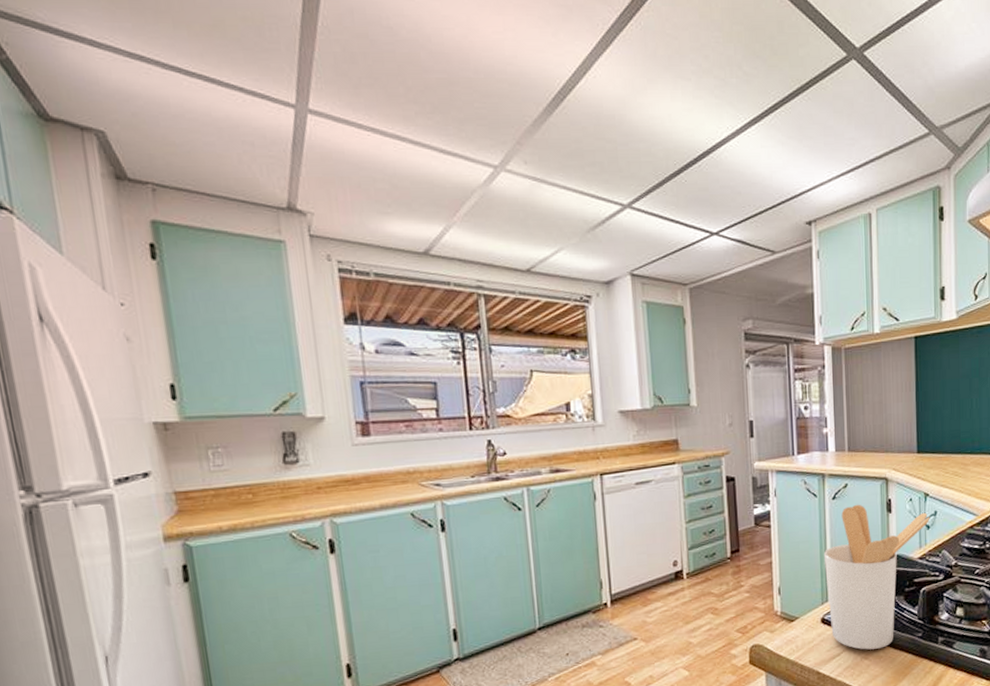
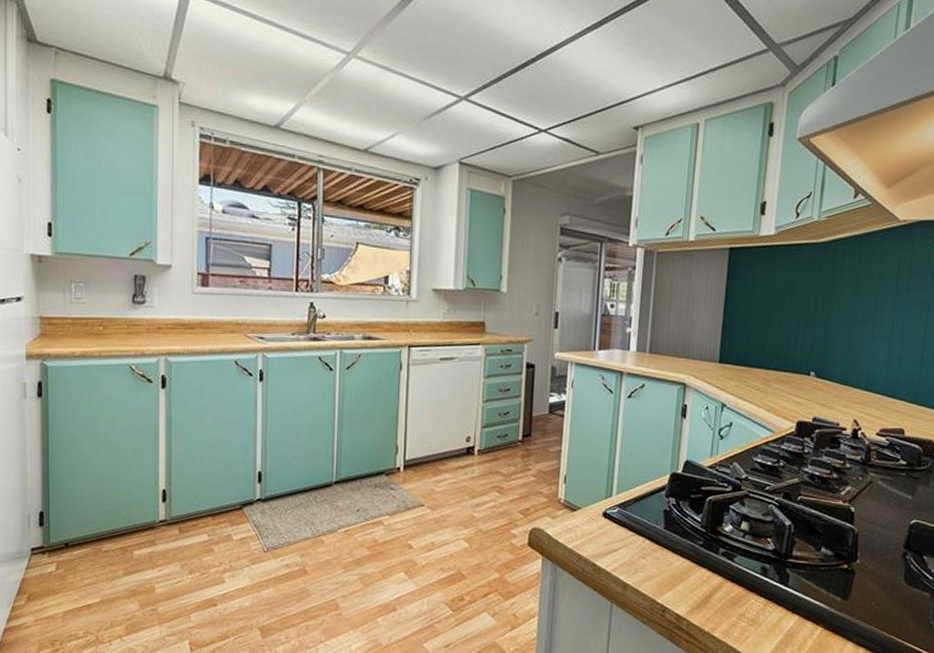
utensil holder: present [823,504,930,650] -> none [612,405,725,550]

